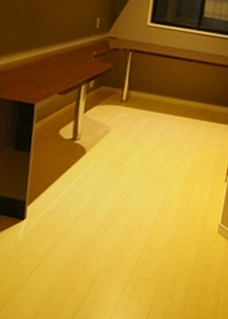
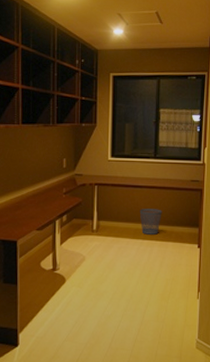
wastebasket: none [174,82,199,112] -> present [139,209,162,235]

